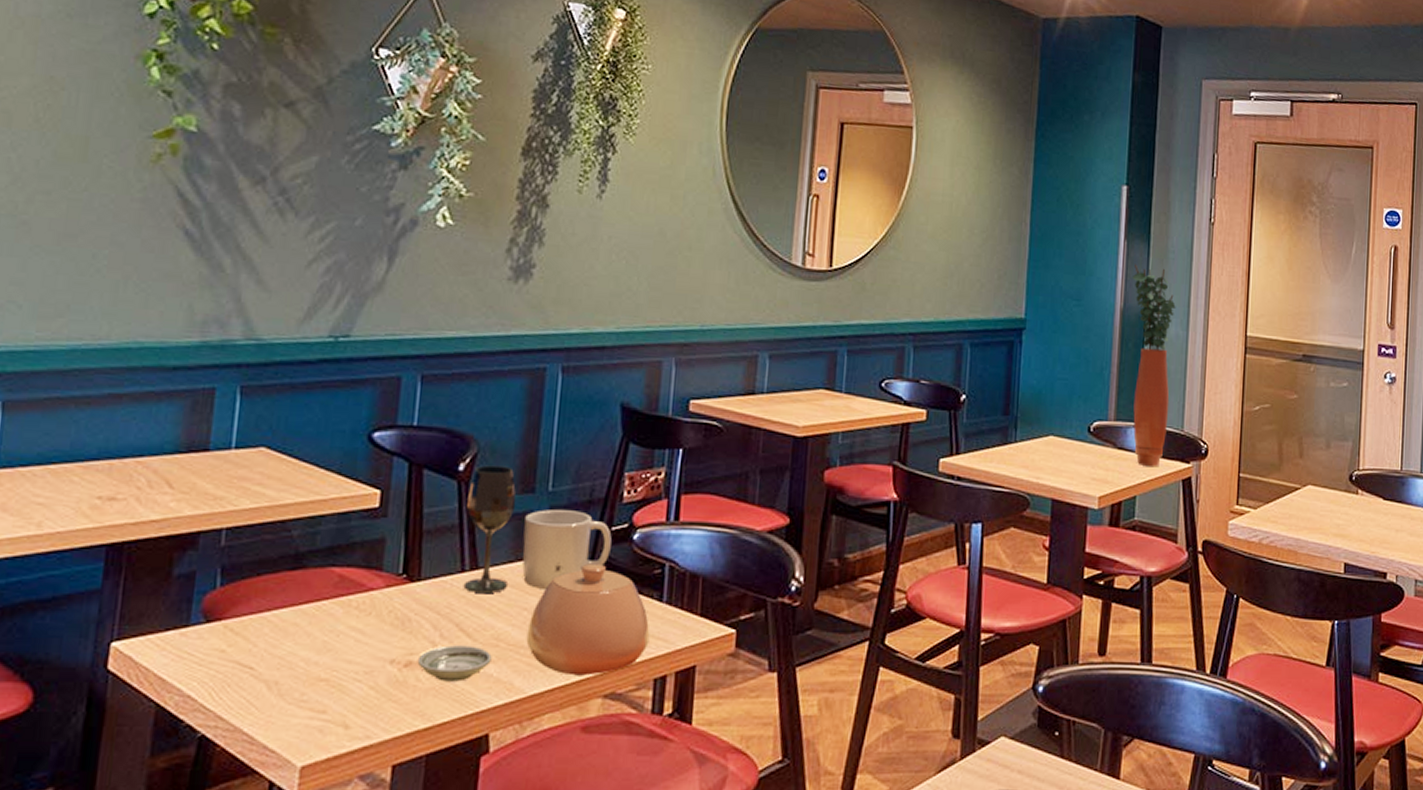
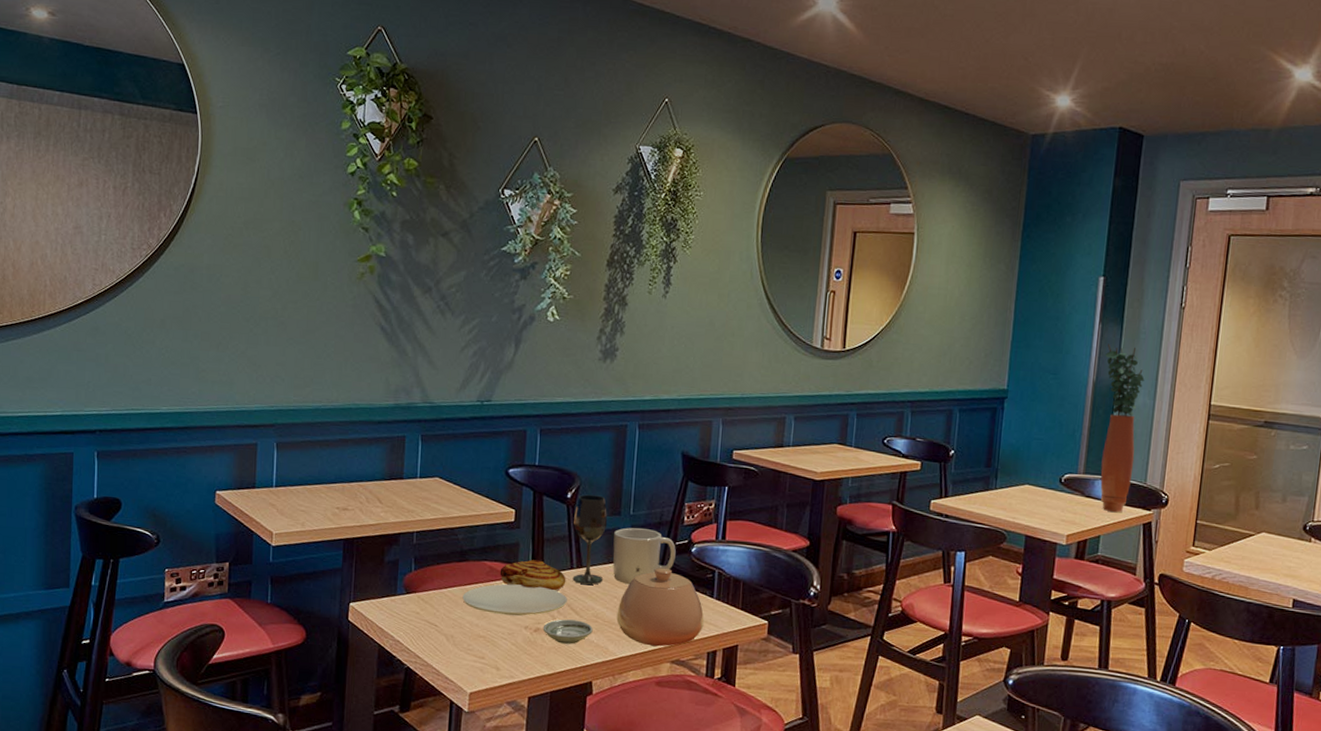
plate: none [295,598,455,646] -> present [462,583,567,616]
pastry: none [354,561,454,605] -> present [499,559,566,591]

